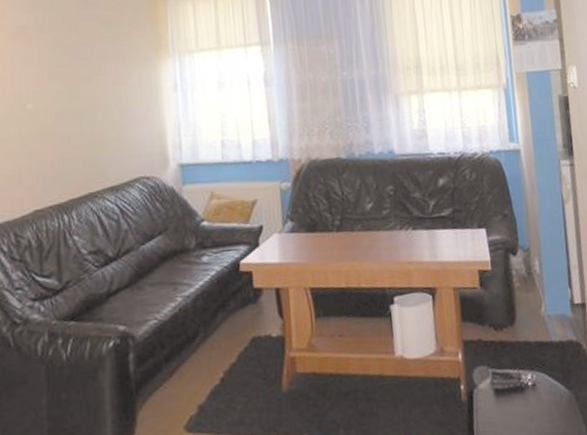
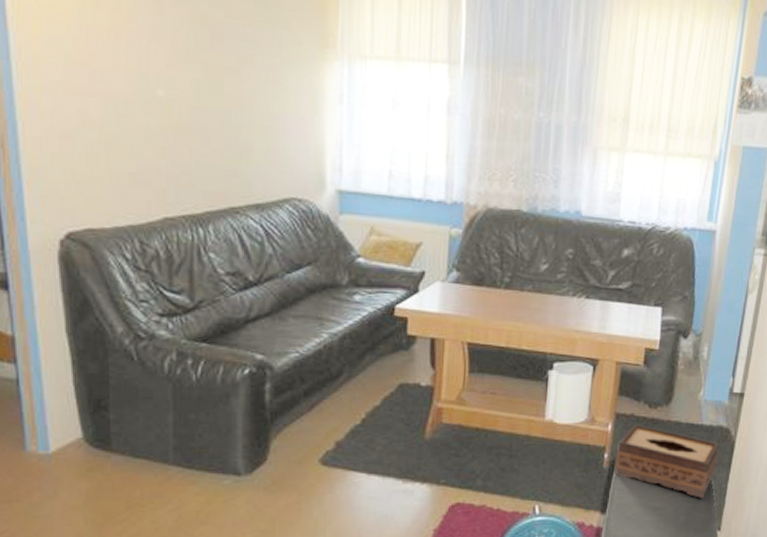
tissue box: none [472,349,577,423] -> present [614,424,719,498]

